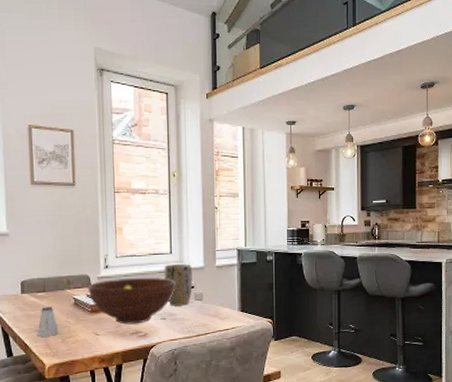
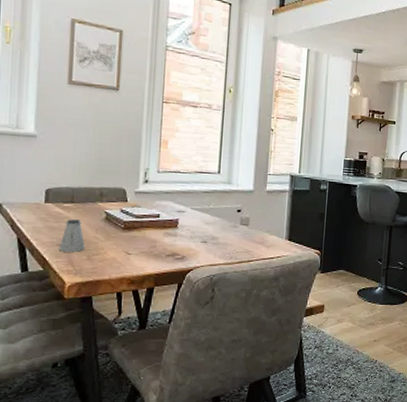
fruit bowl: present [88,277,175,325] -> none [123,195,221,246]
plant pot: present [164,264,193,306] -> none [209,184,241,230]

